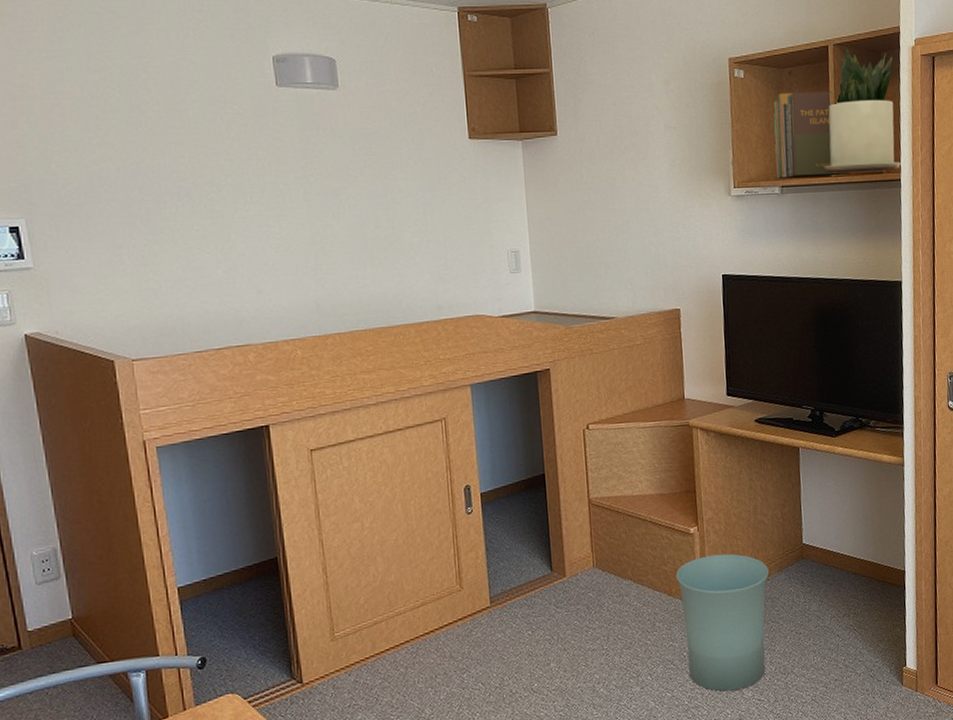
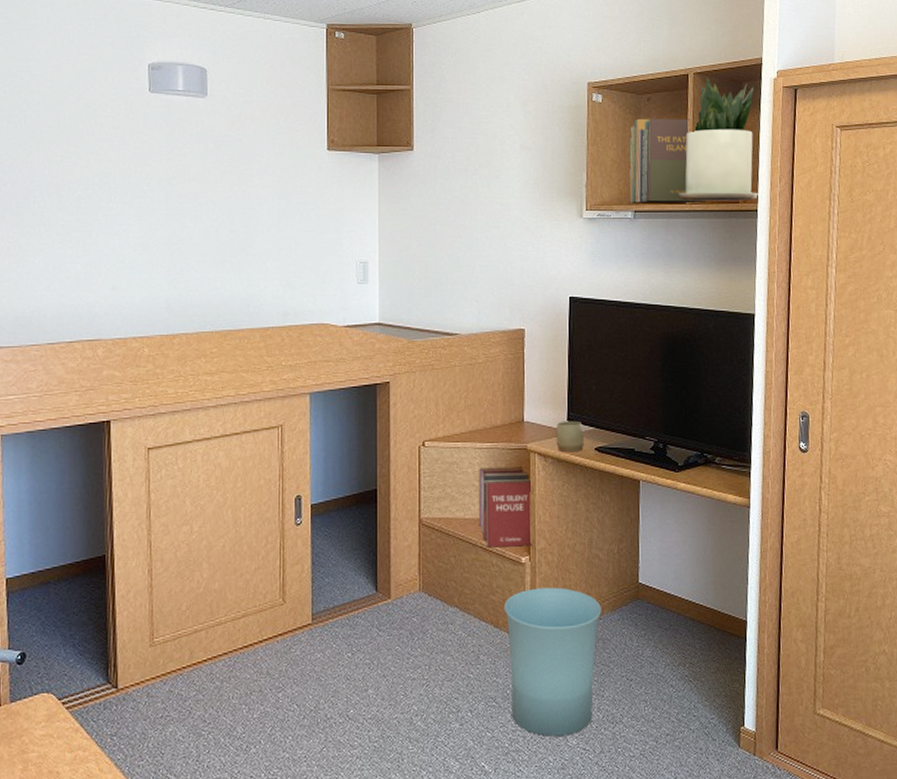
books: none [644,442,702,522] -> present [478,467,535,548]
mug: none [716,395,744,427] -> present [556,420,584,453]

